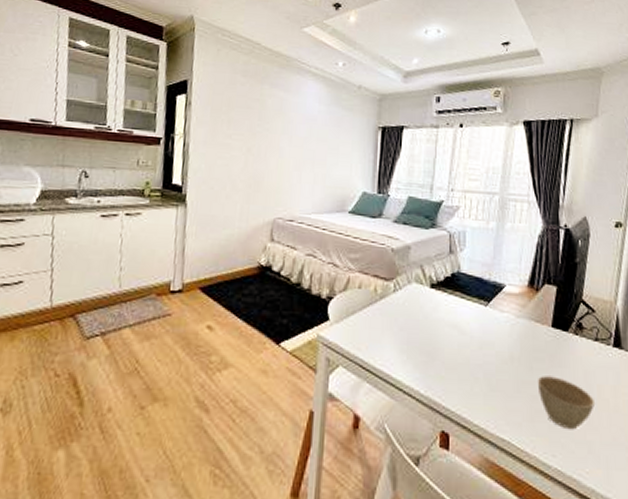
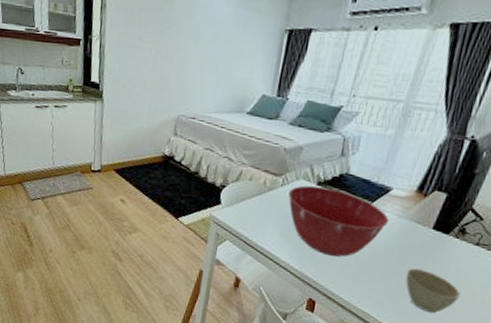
mixing bowl: none [403,288,509,373] -> present [288,185,389,257]

